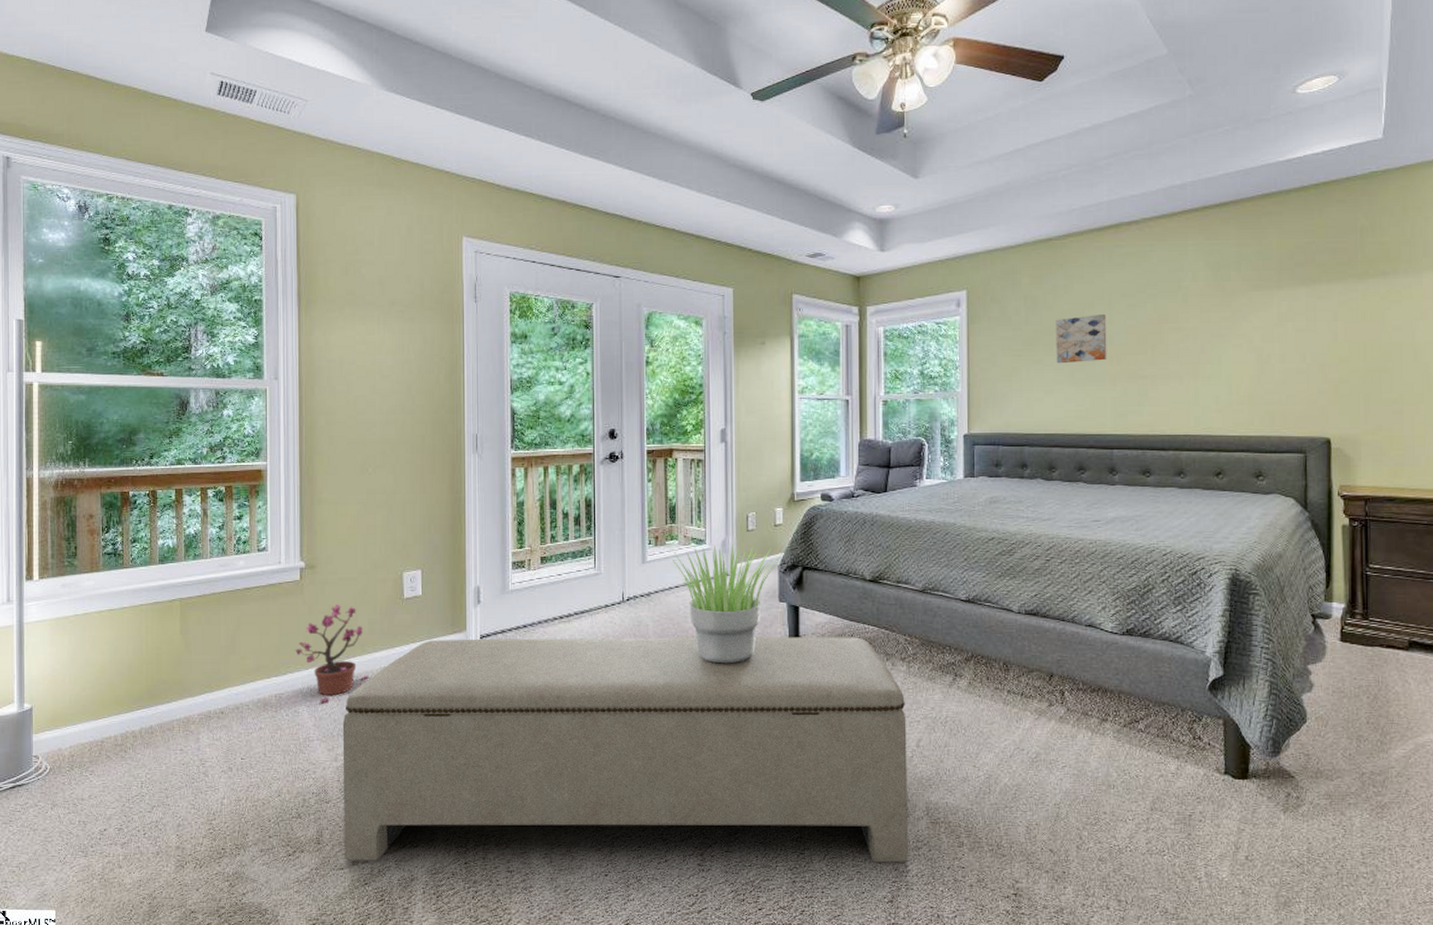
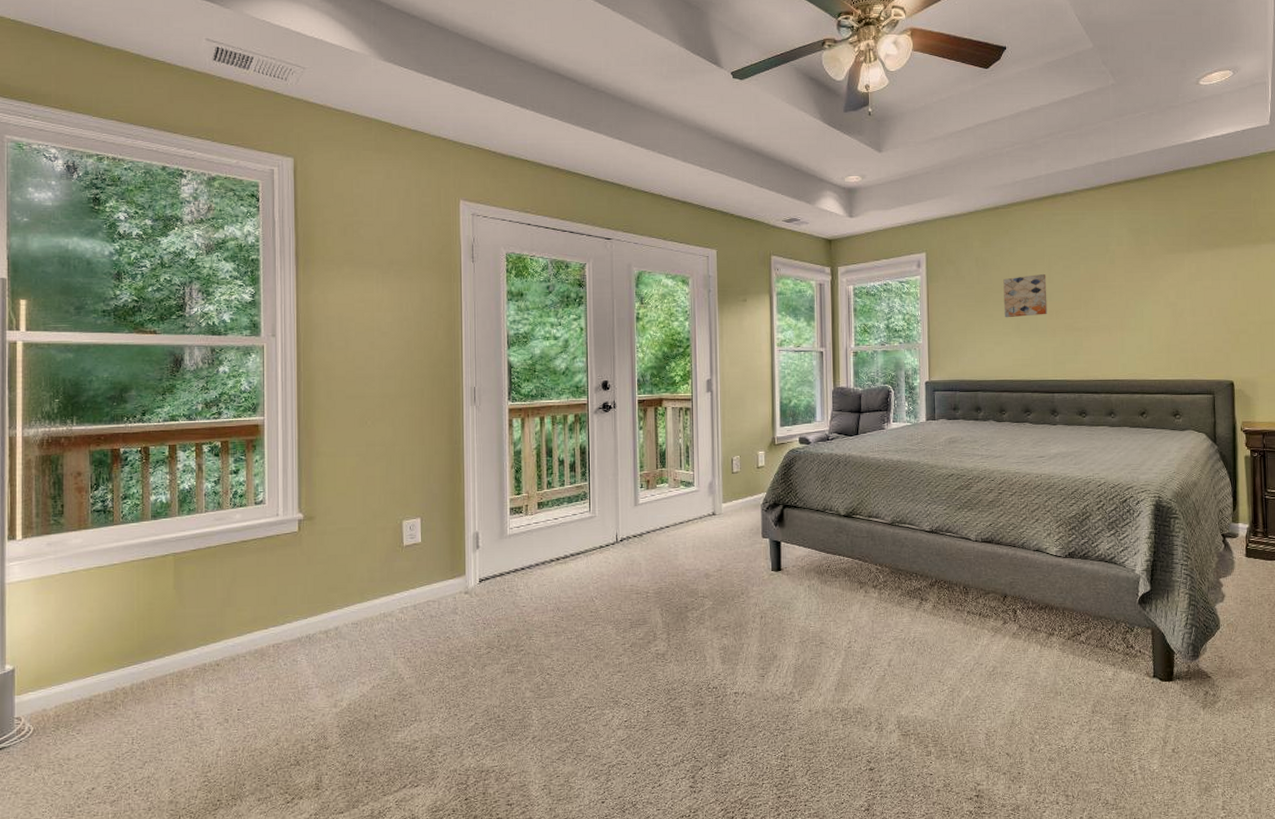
potted plant: present [294,604,369,704] -> none [292,553,369,652]
bench: present [342,637,908,863] -> none [342,568,882,805]
potted plant: present [670,544,782,664] -> none [661,486,764,597]

